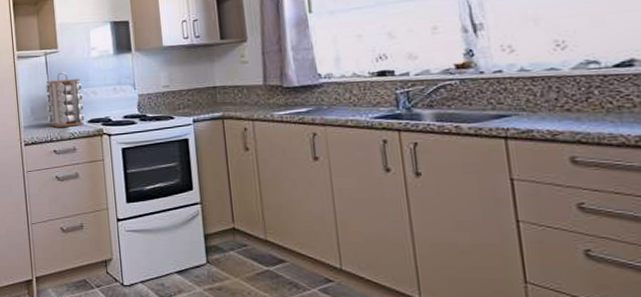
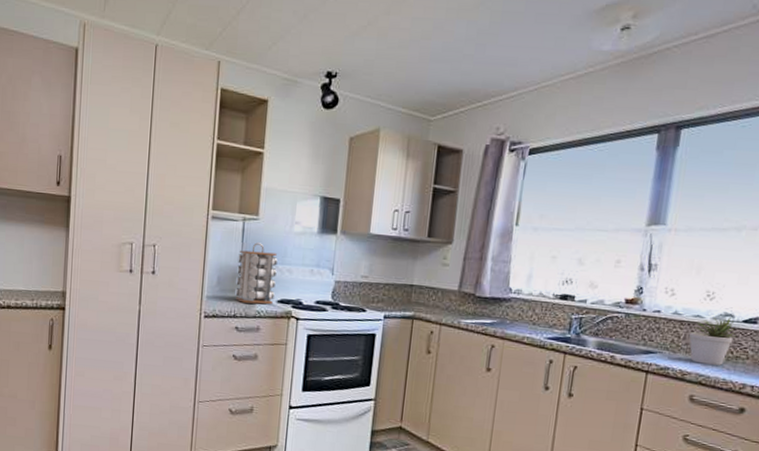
potted plant: none [546,63,611,121] -> present [688,317,737,367]

